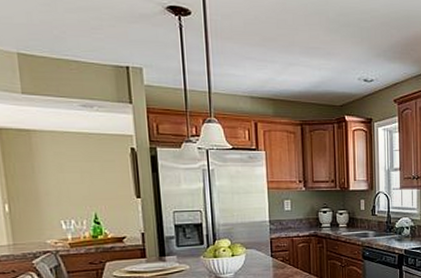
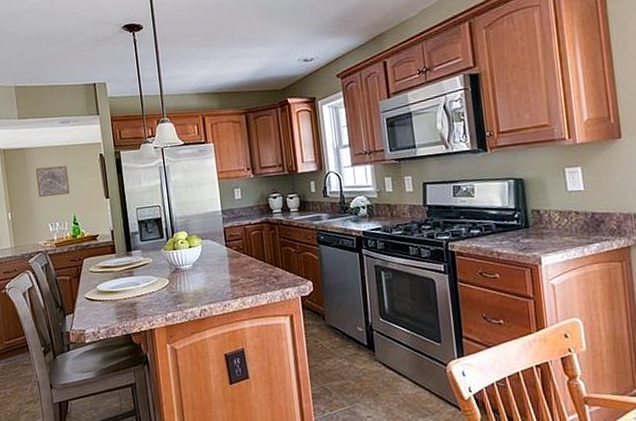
wall art: none [44,155,91,190] -> present [35,165,70,198]

